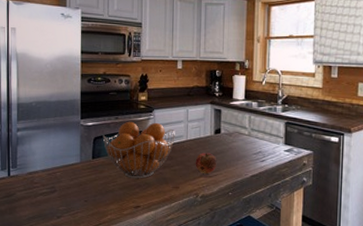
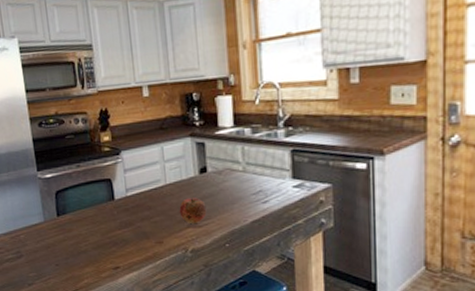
fruit basket: present [102,121,175,179] -> none [65,166,151,236]

